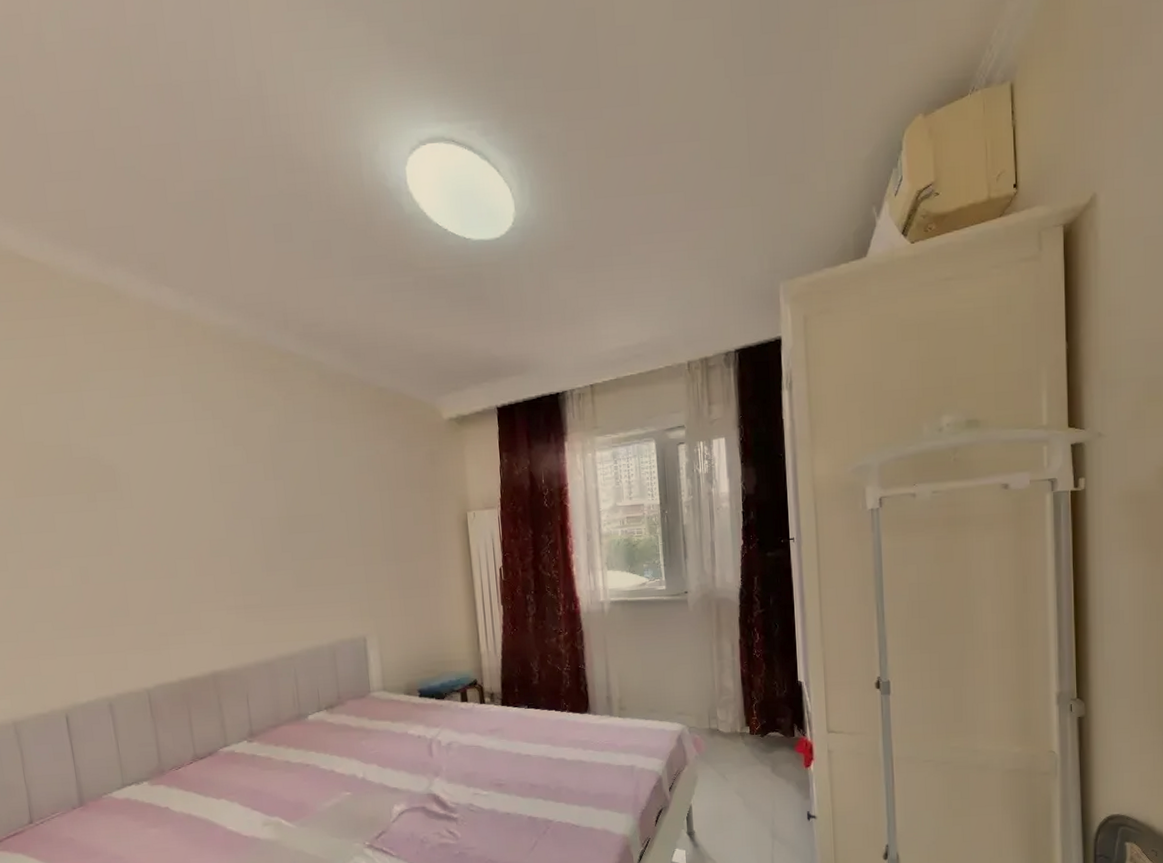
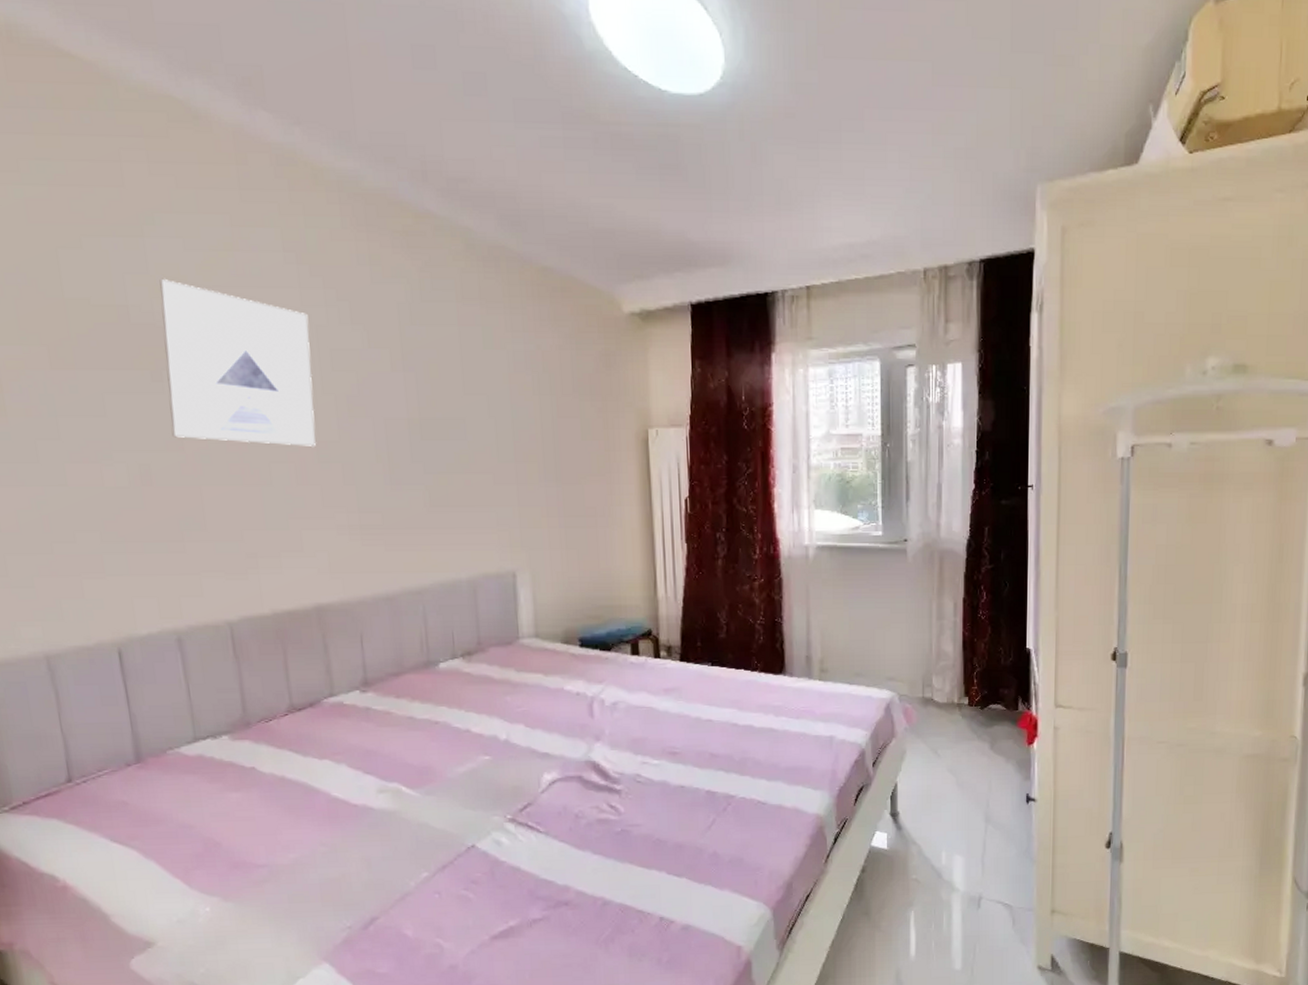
wall art: none [93,422,209,545] -> present [159,279,316,446]

